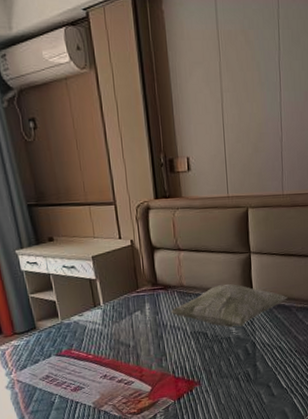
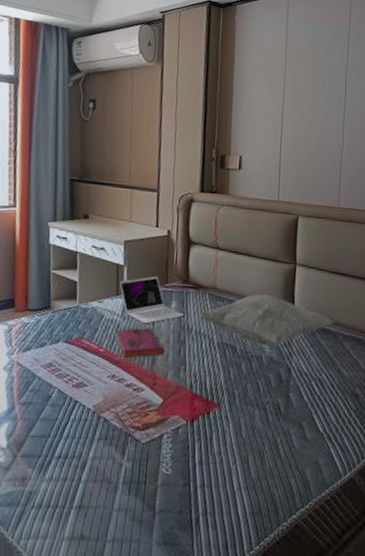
laptop: none [94,284,158,328] -> present [119,276,184,324]
hardback book: none [100,329,146,359] -> present [115,327,165,358]

